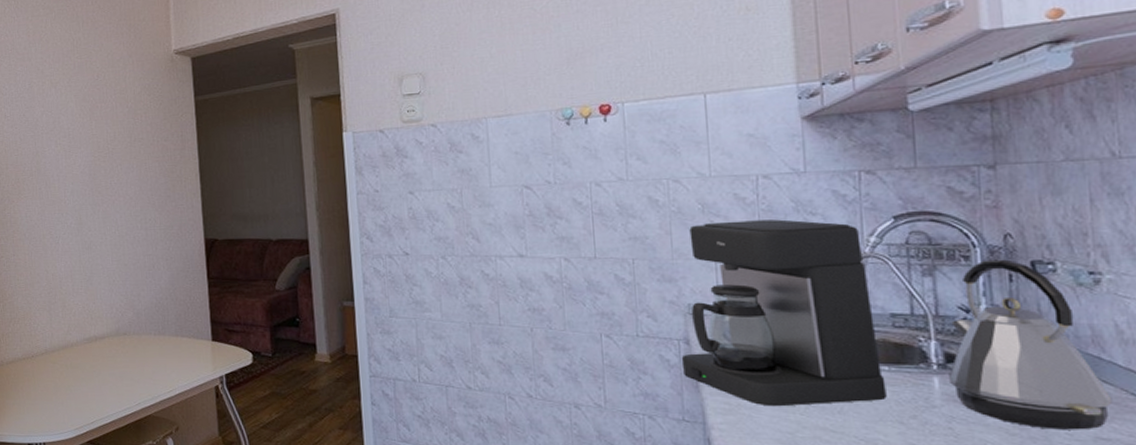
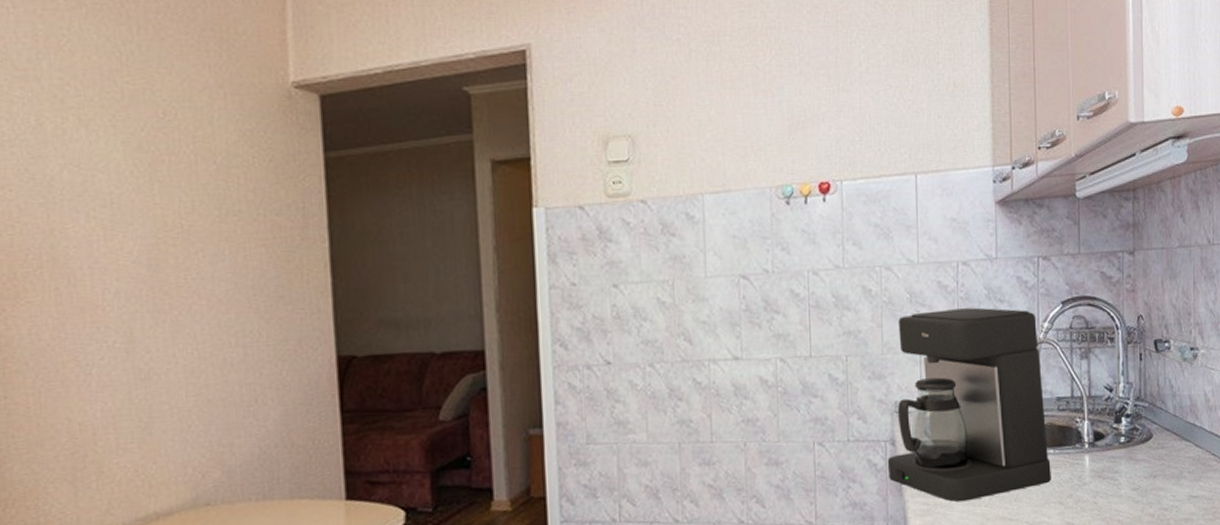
kettle: present [949,259,1113,430] -> none [1096,339,1201,494]

